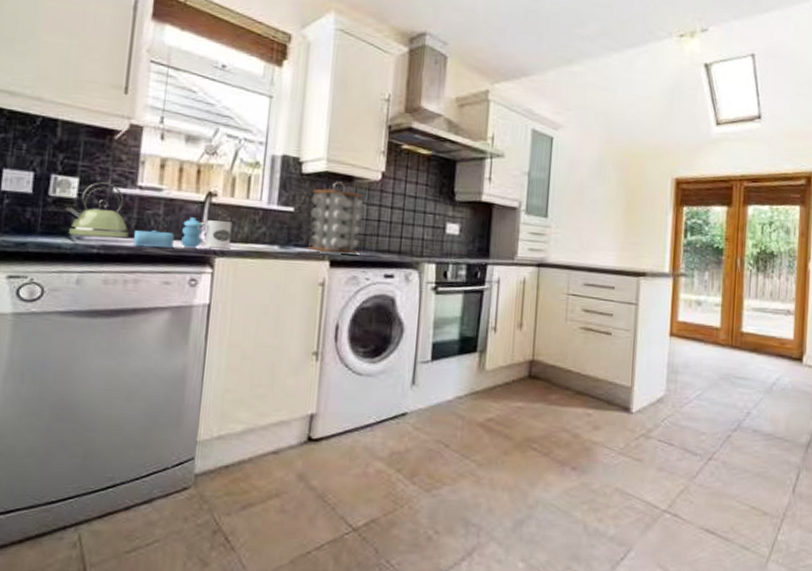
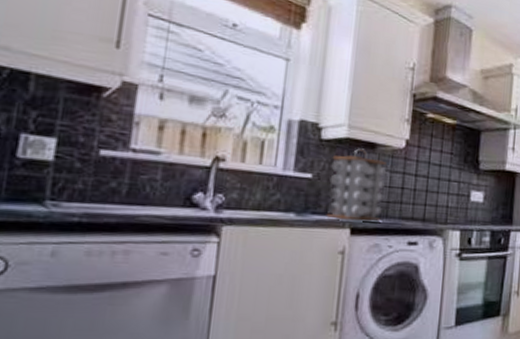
kettle: present [63,182,130,239] -> none [35,143,120,206]
soap dispenser: present [133,217,202,249] -> none [124,183,207,217]
mug: present [198,220,233,249] -> none [202,186,243,217]

